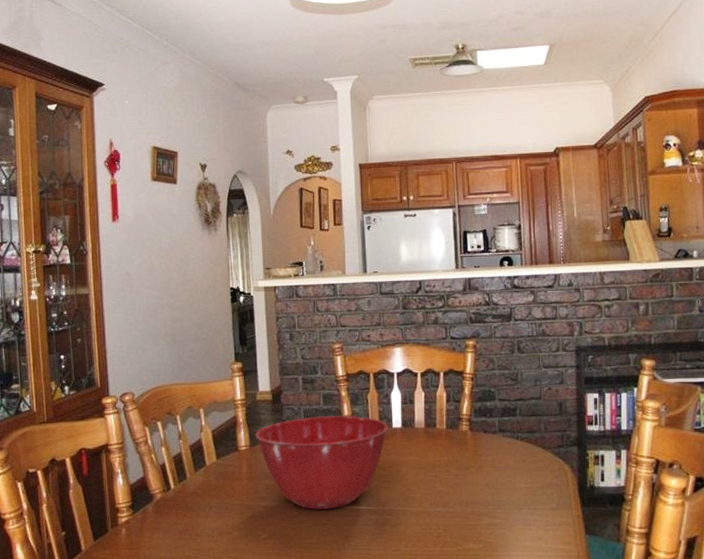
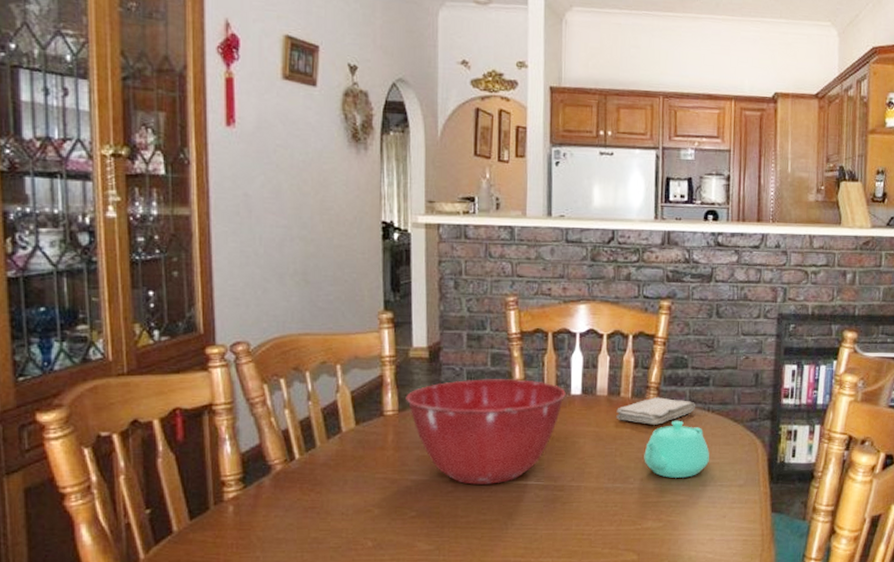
washcloth: none [433,428,505,453] -> present [616,397,695,425]
teapot: none [461,448,522,502] -> present [644,420,709,478]

